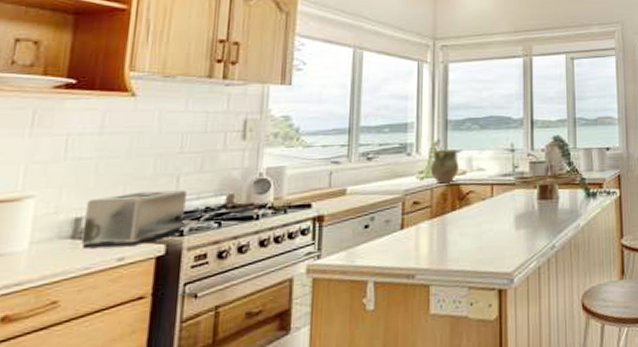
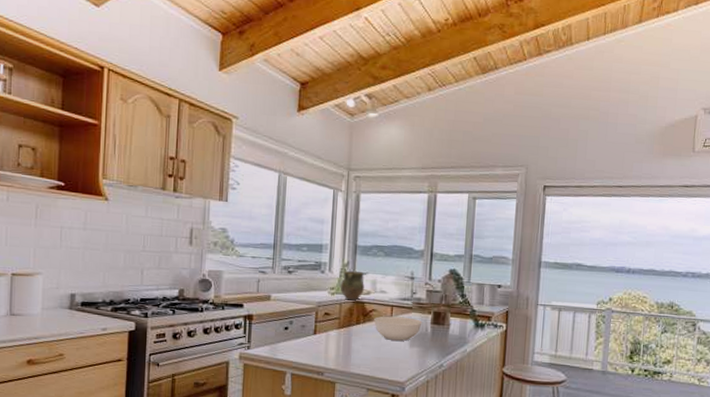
toaster: present [81,190,187,250] -> none [76,278,149,321]
bowl: none [472,195,528,225] -> present [374,316,422,341]

